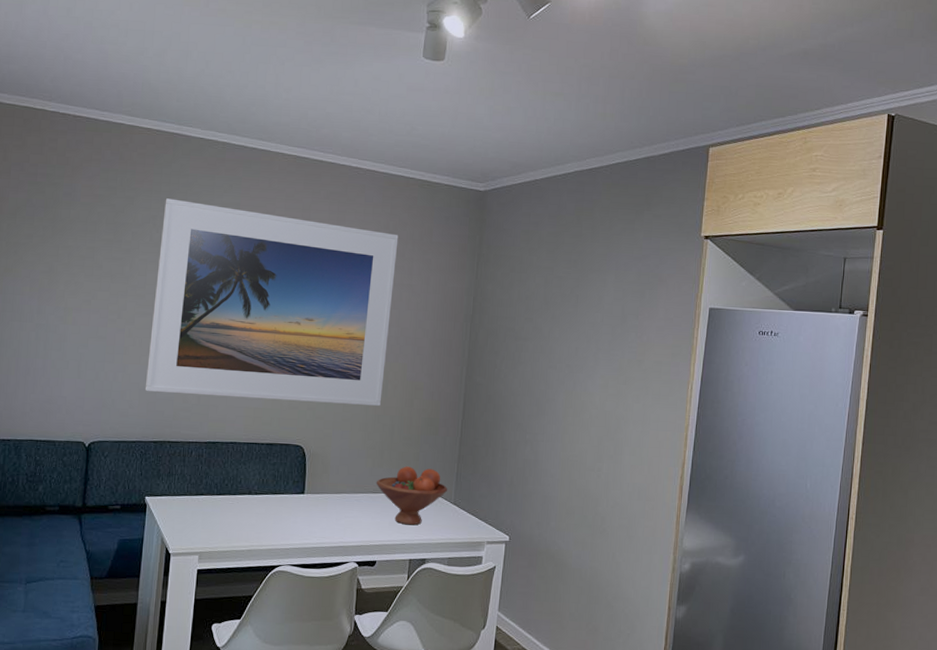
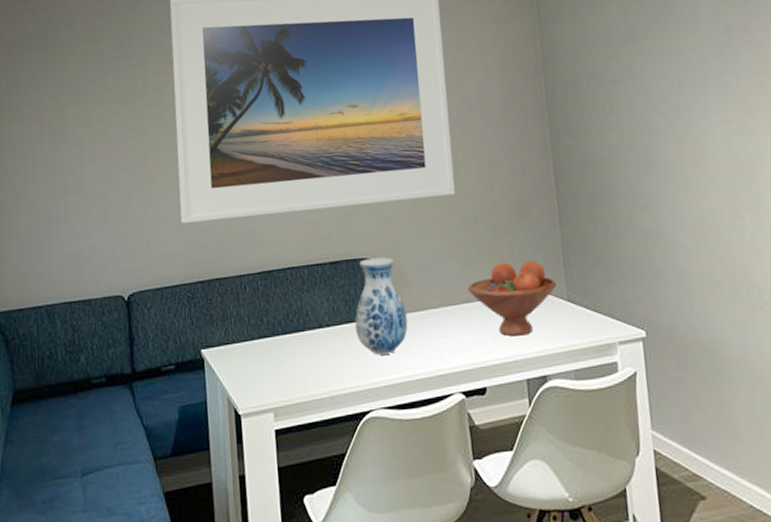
vase: none [279,445,323,524] -> present [355,257,408,355]

